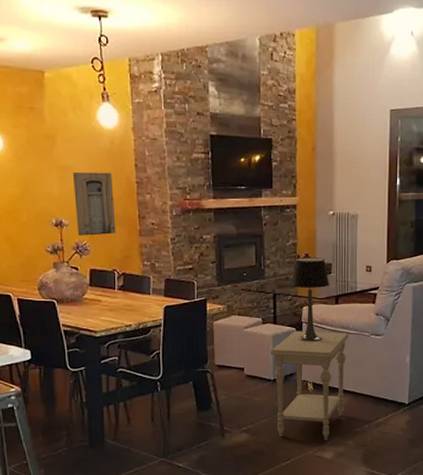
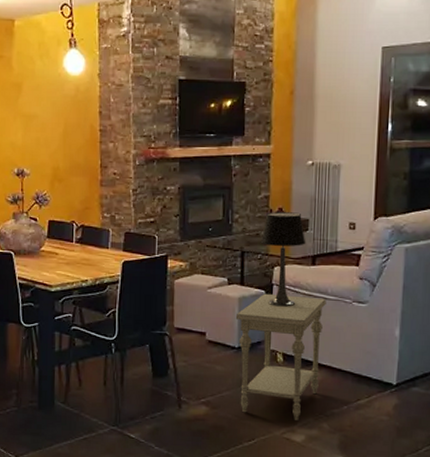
wall art: present [72,171,116,236] -> none [36,120,77,186]

